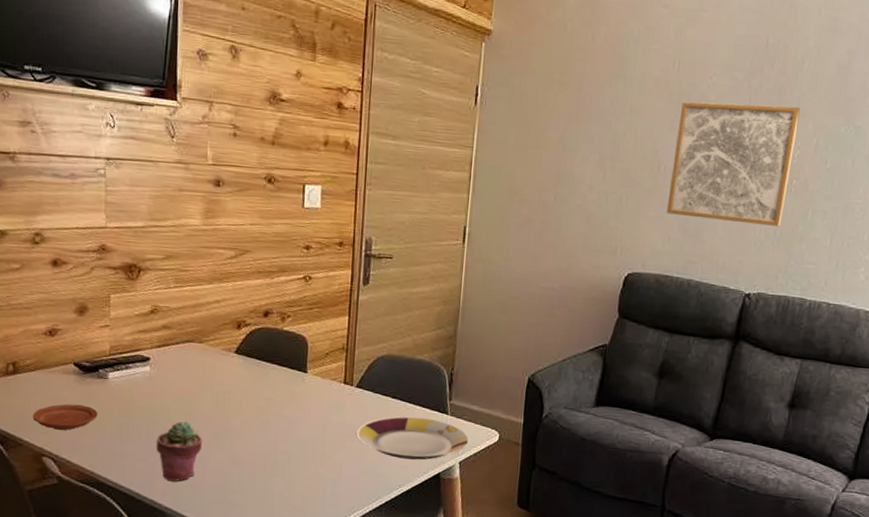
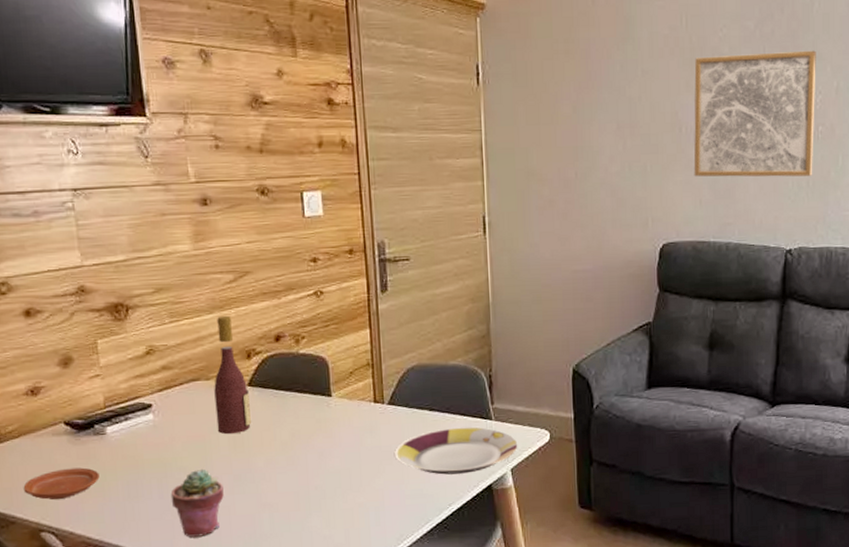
wine bottle: none [203,287,235,395] -> present [214,315,252,435]

